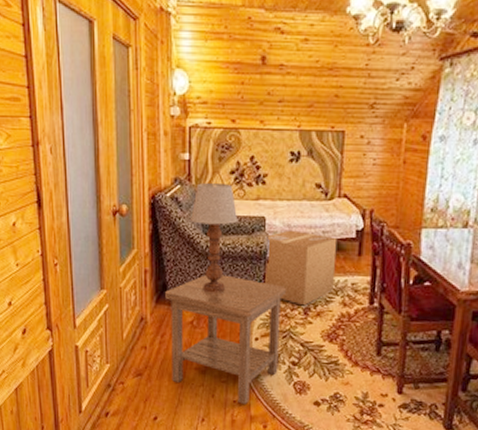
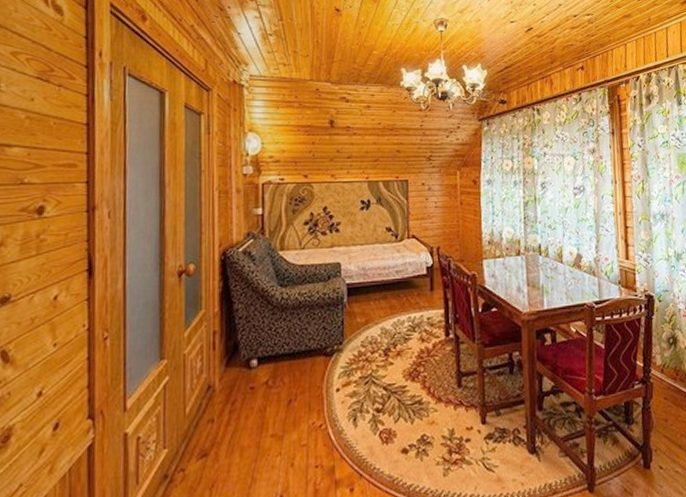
side table: present [165,275,286,404] -> none [237,325,365,468]
table lamp: present [191,183,239,293] -> none [265,234,314,347]
cardboard box: present [261,230,338,306] -> none [339,273,411,347]

